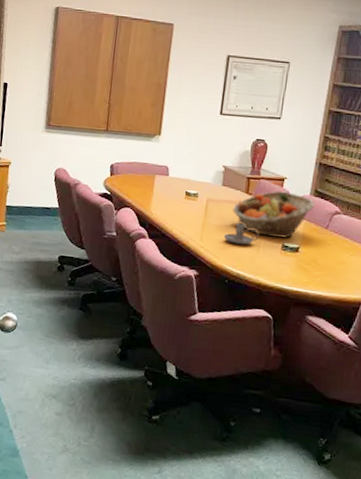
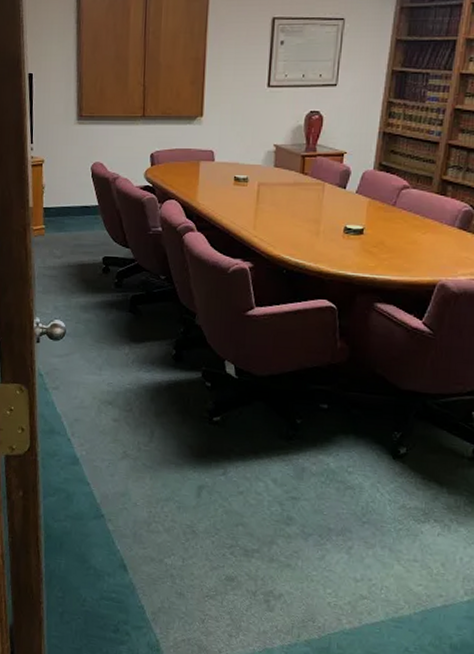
candle holder: present [223,223,259,245] -> none [278,207,318,231]
fruit basket: present [232,191,315,238] -> none [287,168,380,220]

